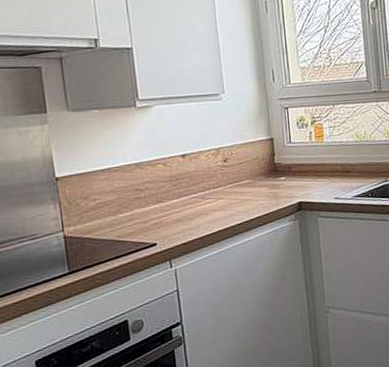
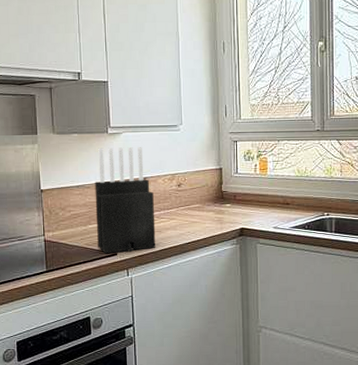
knife block: none [123,120,203,245] -> present [95,147,156,253]

